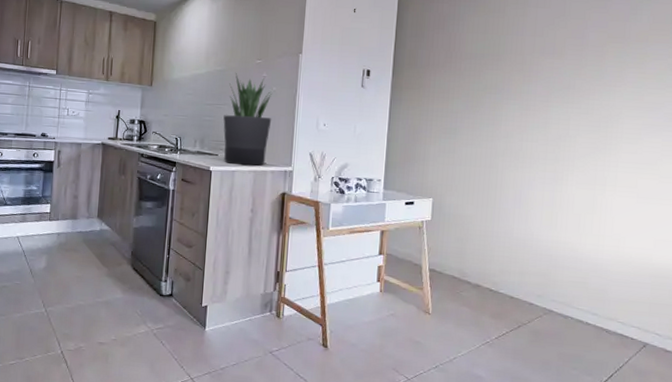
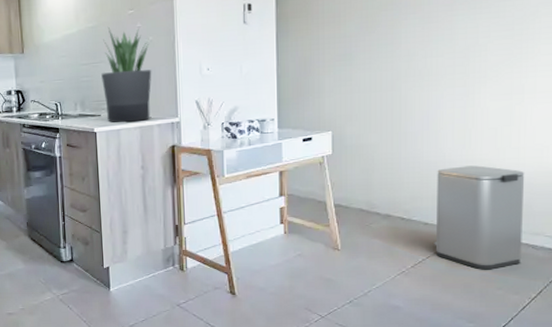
pedal bin: none [517,246,603,349] -> present [434,165,525,270]

